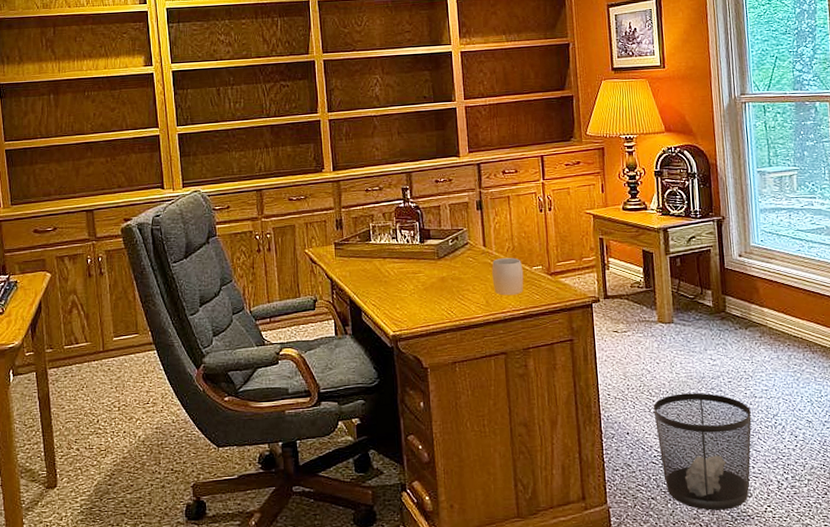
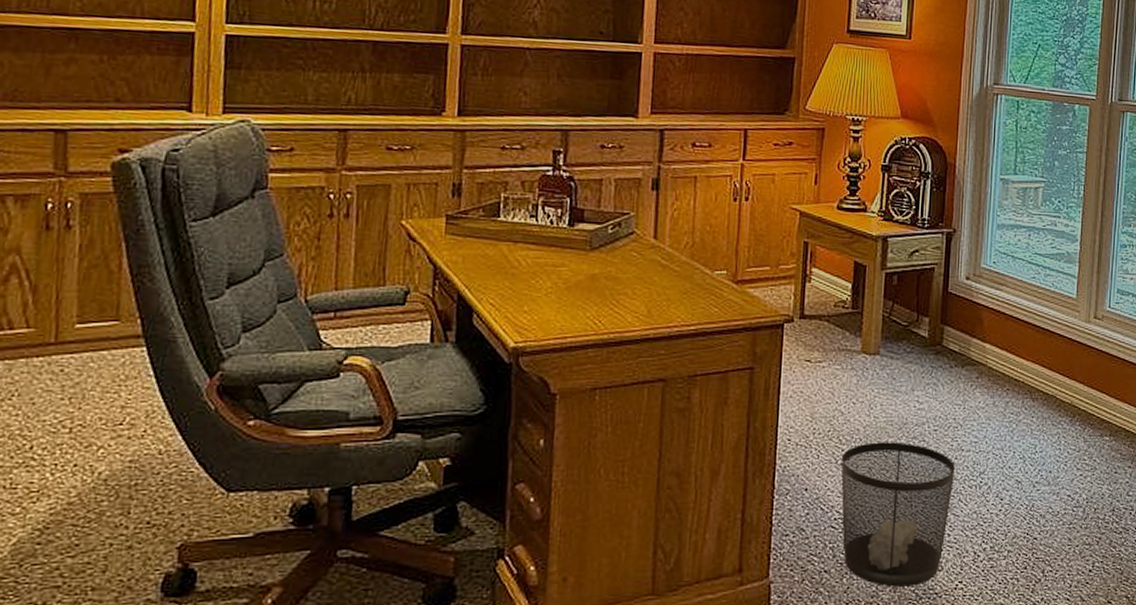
mug: present [491,258,524,296] -> none [659,256,702,306]

